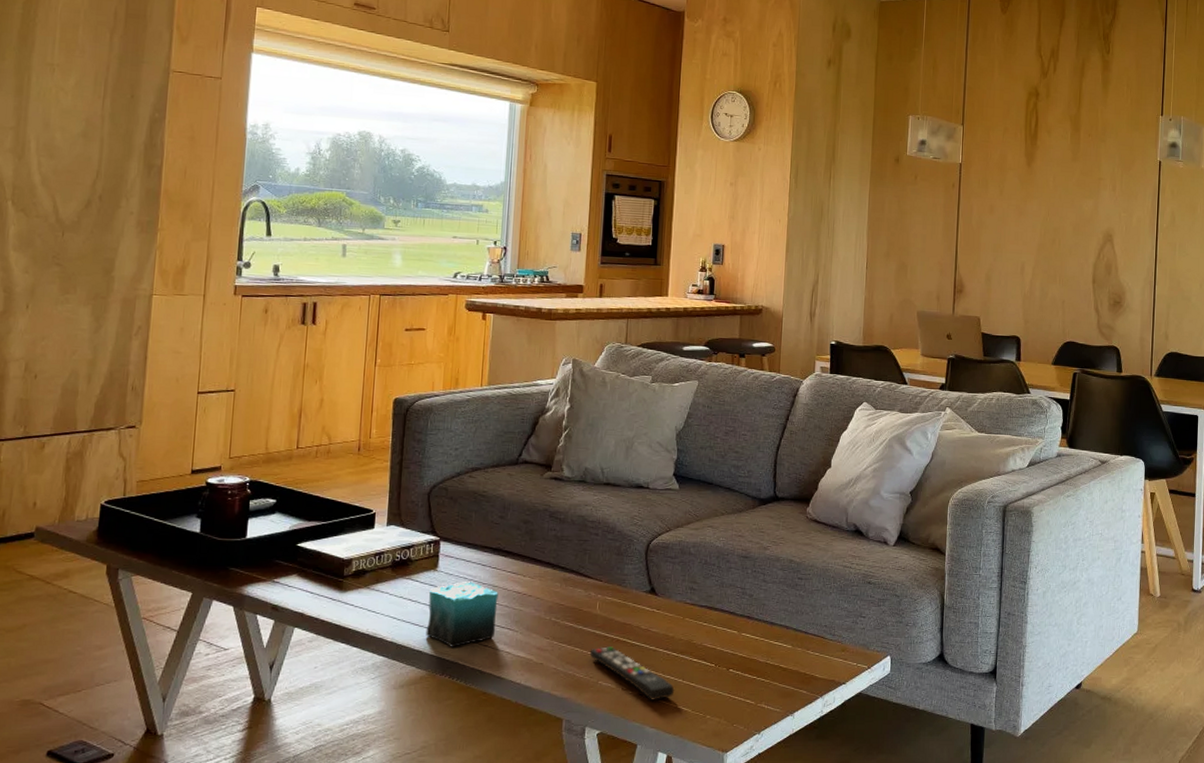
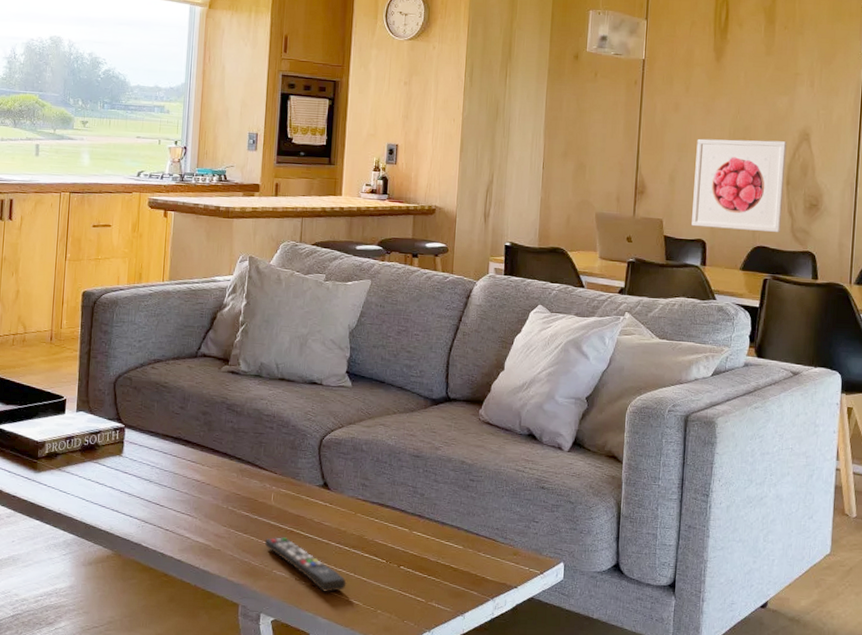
candle: present [425,581,498,647] -> none [112,468,179,530]
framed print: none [1007,239,1093,329] -> present [691,138,787,233]

